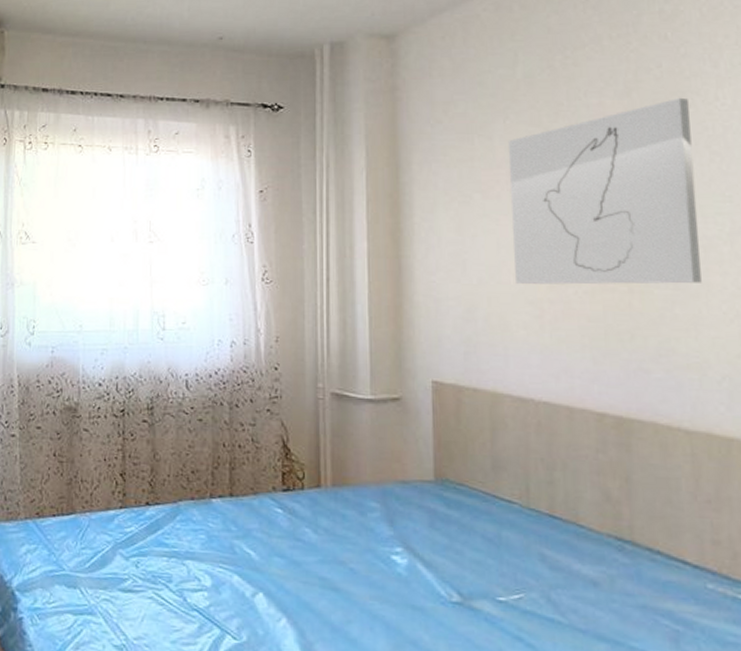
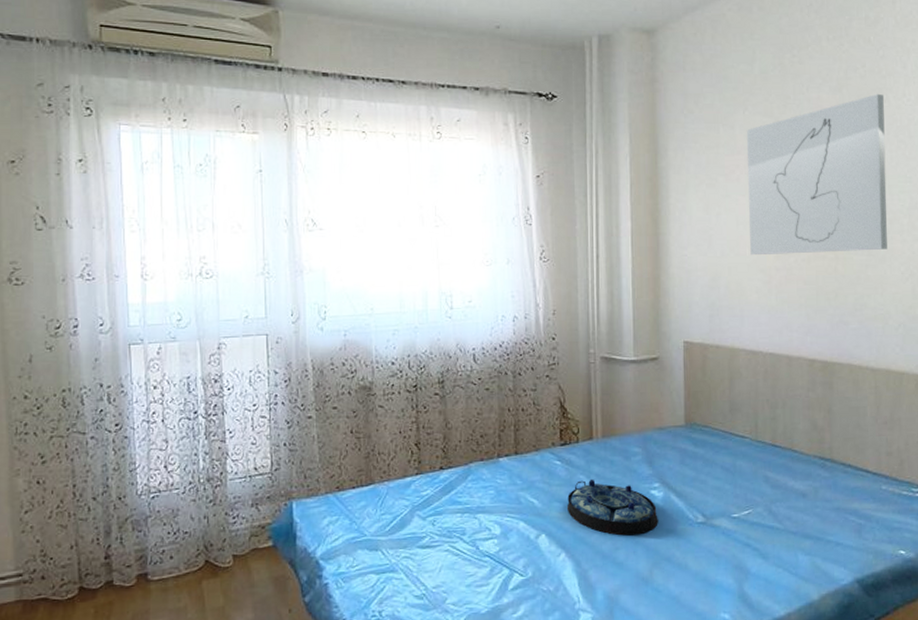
serving tray: none [290,533,401,608] -> present [567,479,658,536]

